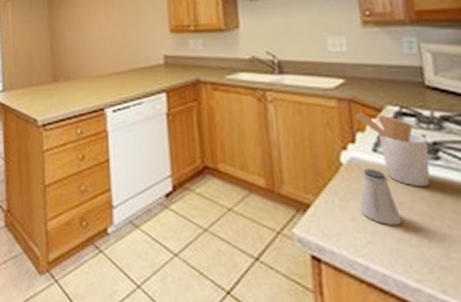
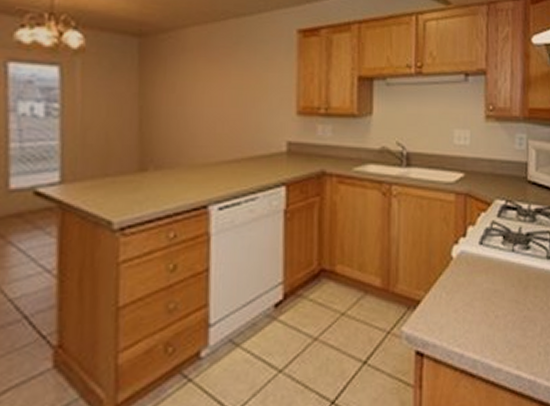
utensil holder: present [355,111,431,186] -> none [469,205,523,275]
saltshaker: present [358,169,402,226] -> none [461,261,494,313]

